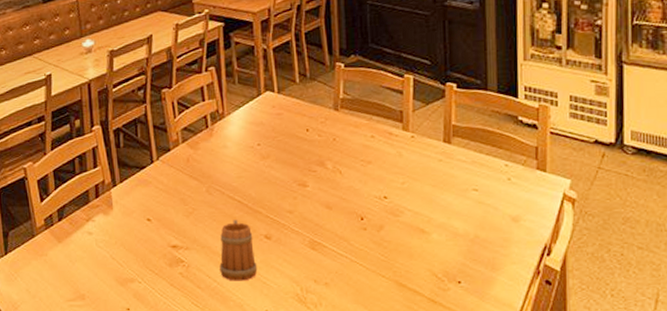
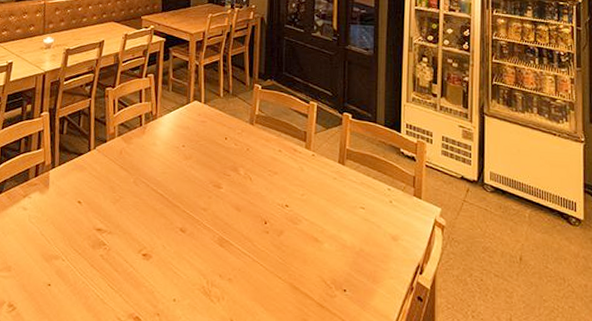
beer mug: present [219,220,258,281] -> none [137,211,171,269]

